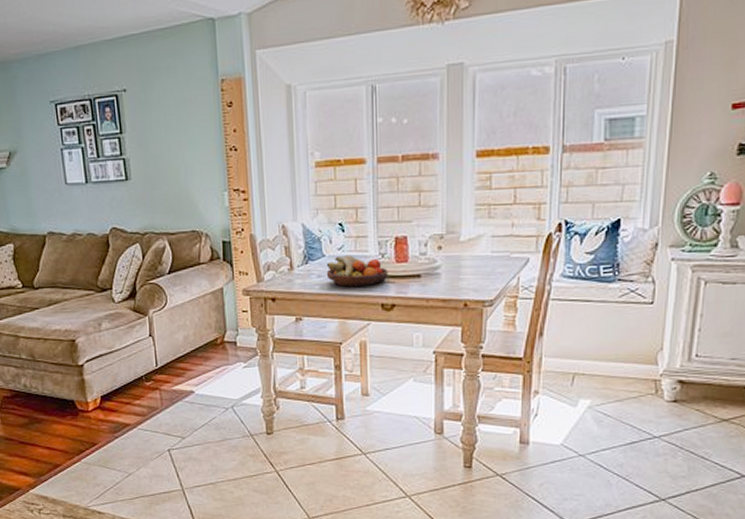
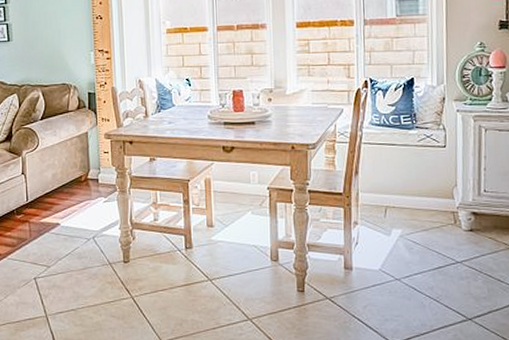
fruit bowl: present [326,255,388,287] -> none [175,105,228,132]

